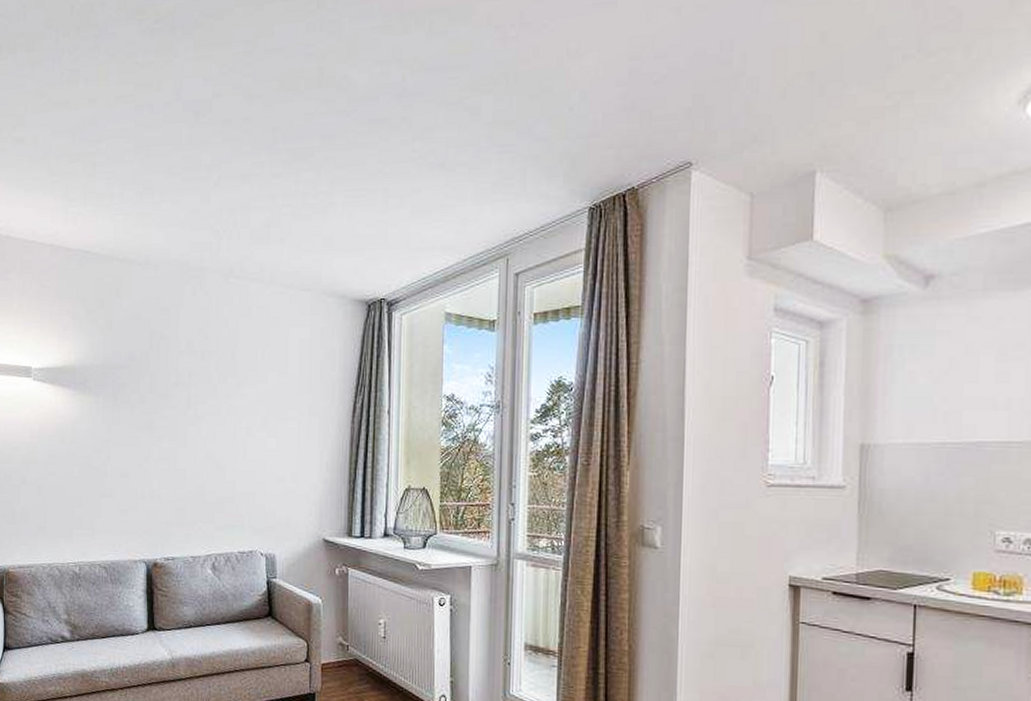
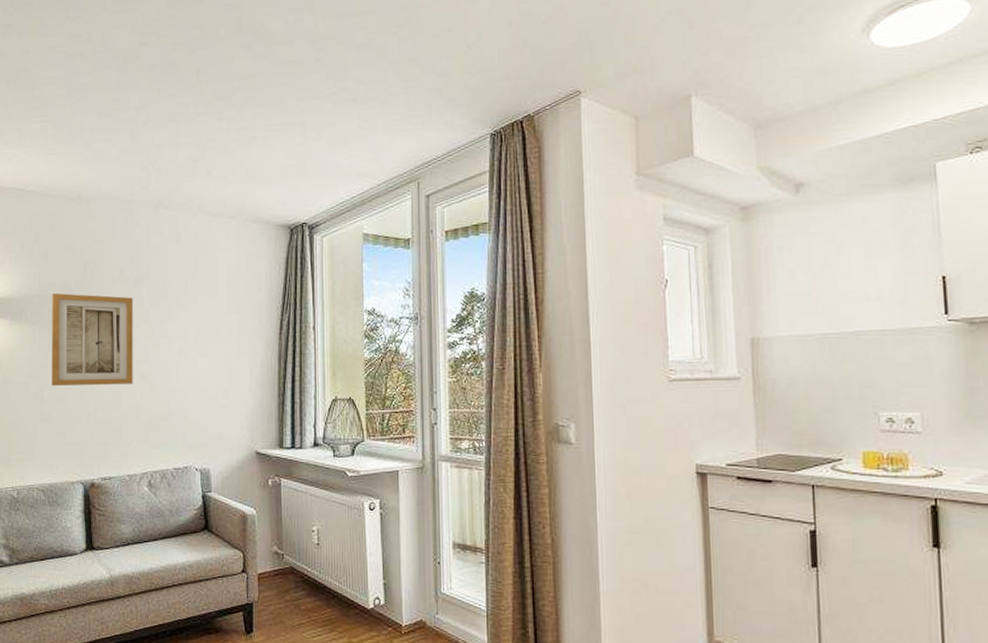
wall art: none [115,363,200,462] -> present [52,293,133,386]

